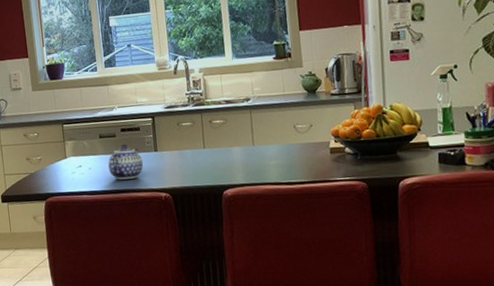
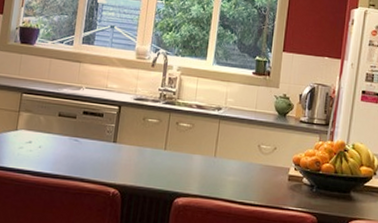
teapot: present [108,144,144,180] -> none [60,128,99,167]

